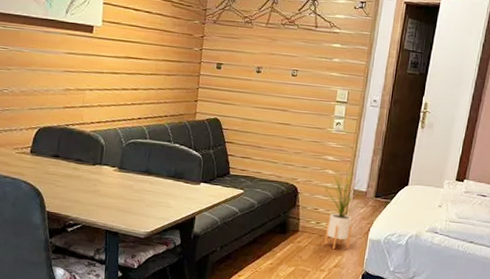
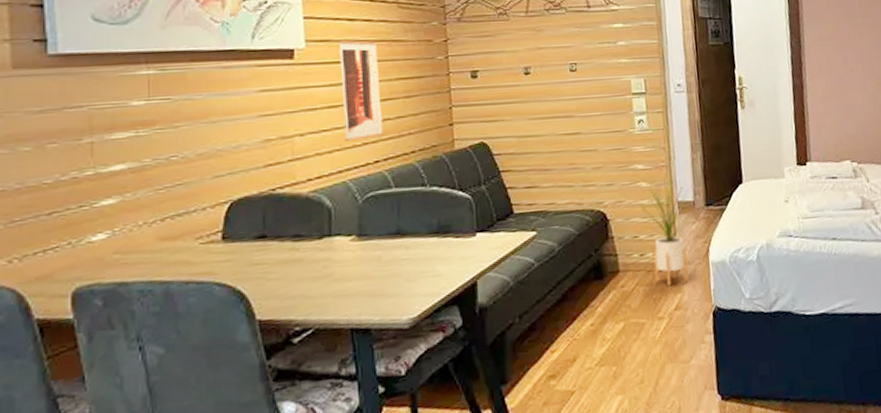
wall art: none [120,25,153,101] -> present [339,40,383,141]

